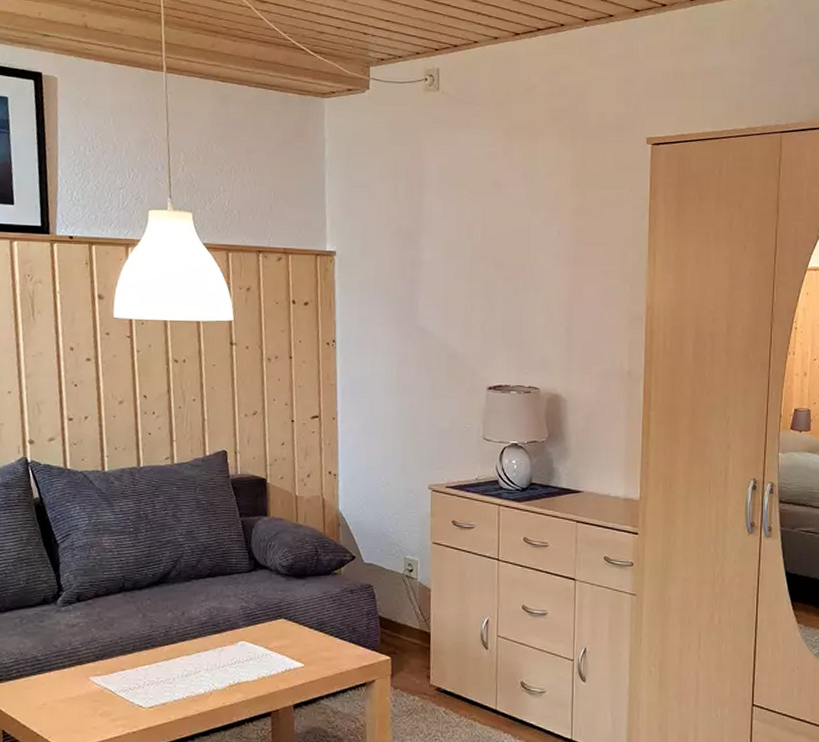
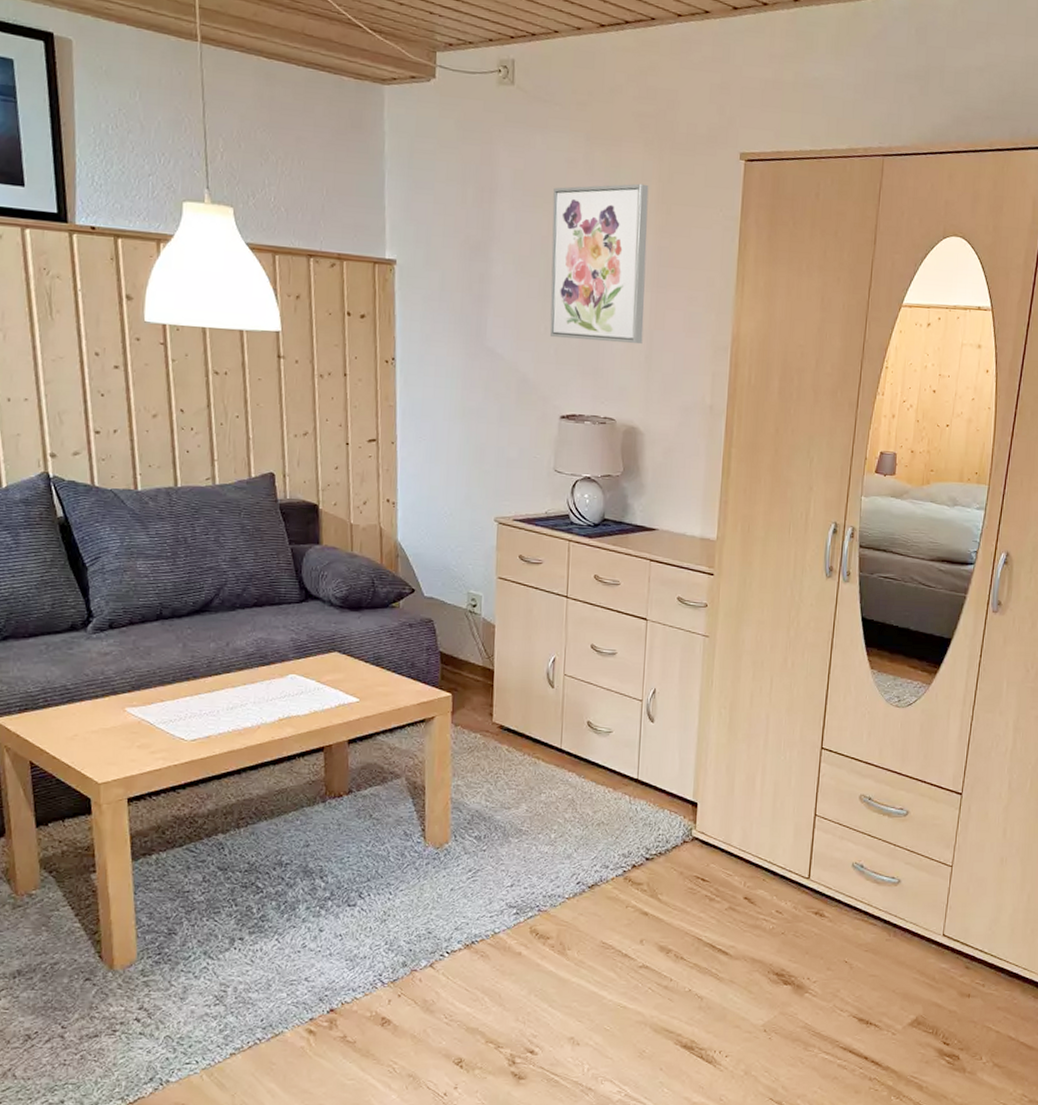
wall art: none [476,171,564,317] -> present [549,183,649,344]

